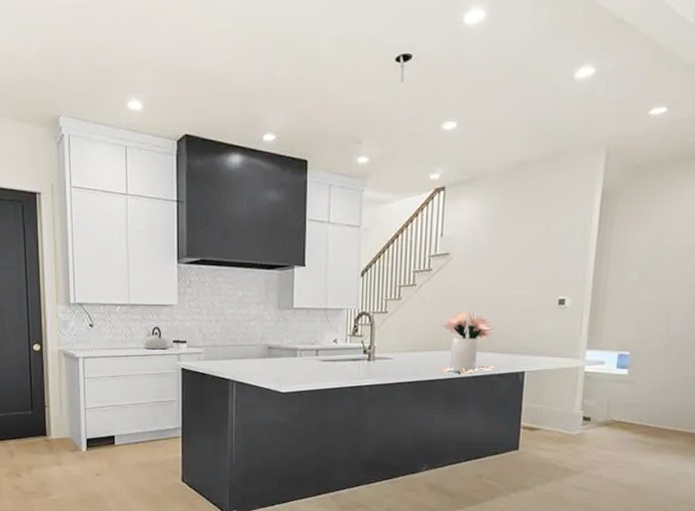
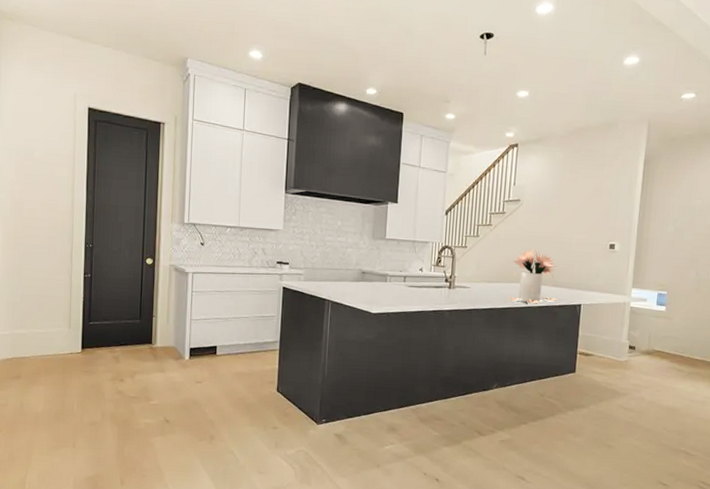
kettle: present [143,326,169,350] -> none [249,248,273,269]

